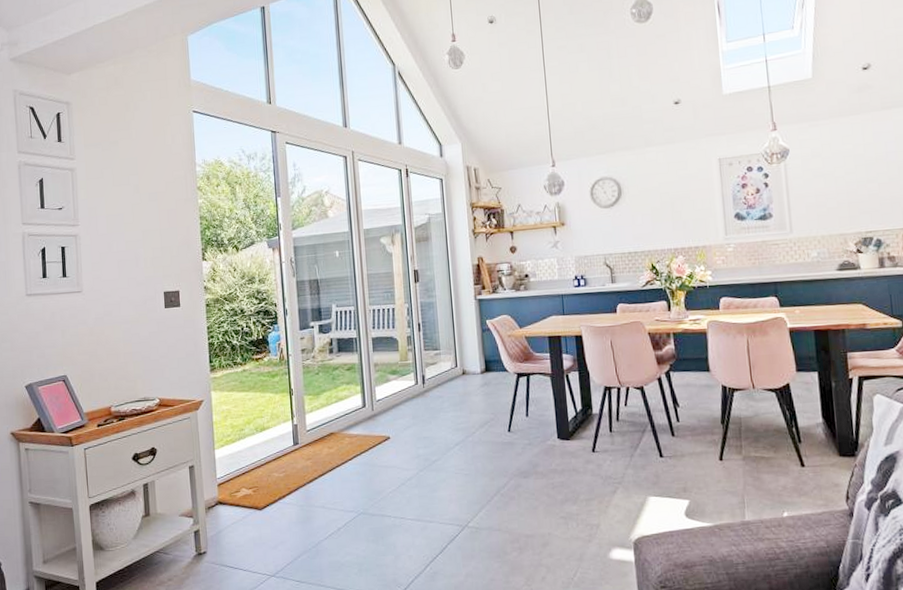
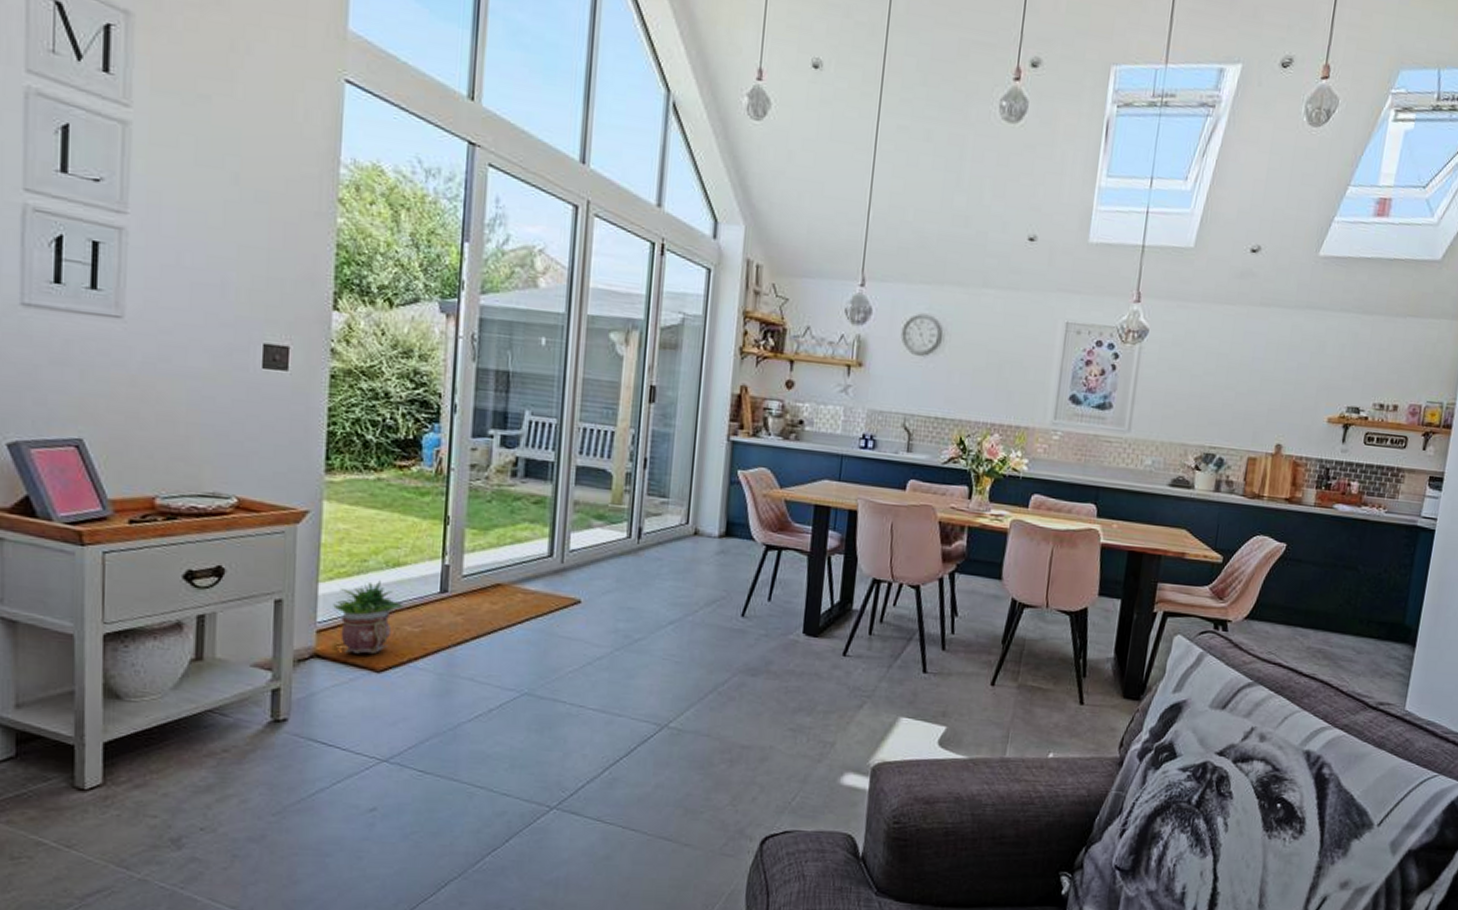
potted plant: none [226,442,271,499] -> present [333,580,404,655]

